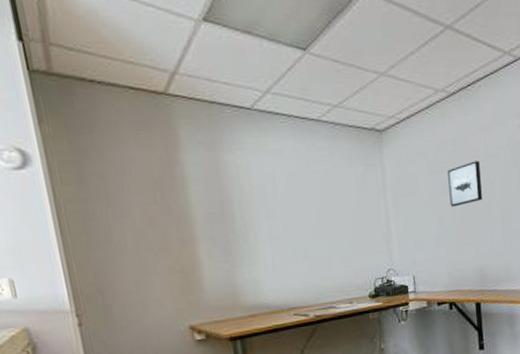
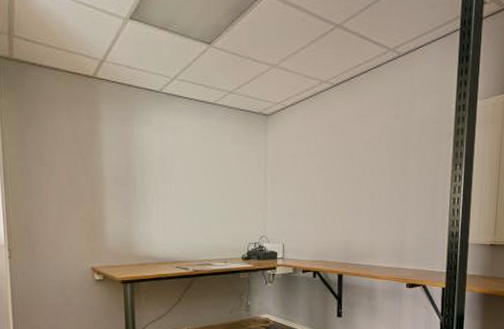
wall art: present [447,160,482,207] -> none [323,146,355,186]

